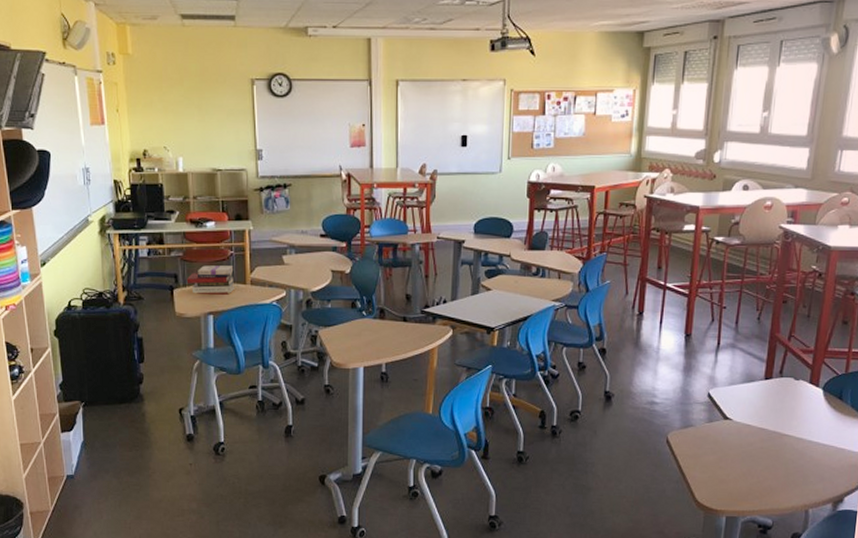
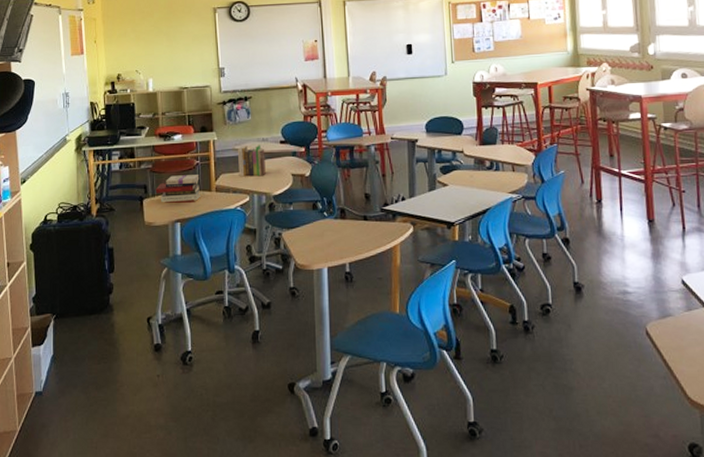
books: none [274,236,304,271] -> present [237,144,266,177]

